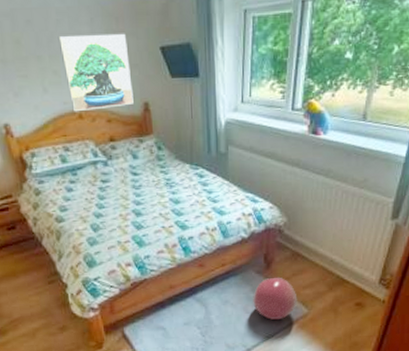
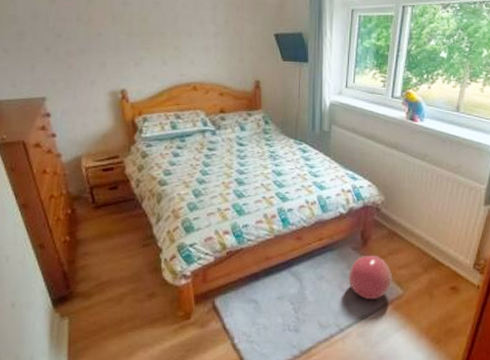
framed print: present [59,33,134,112] -> none [183,18,246,84]

